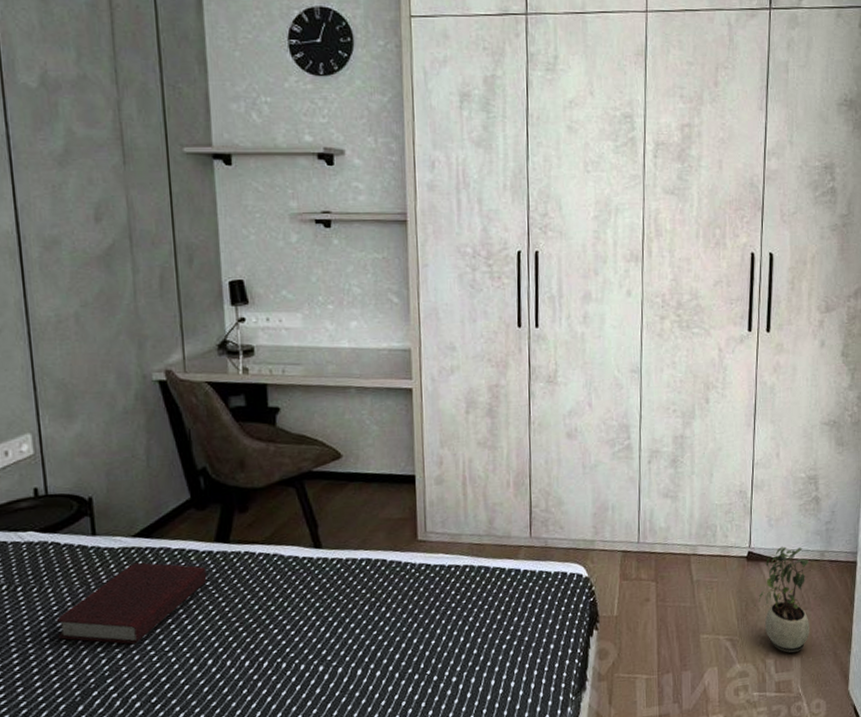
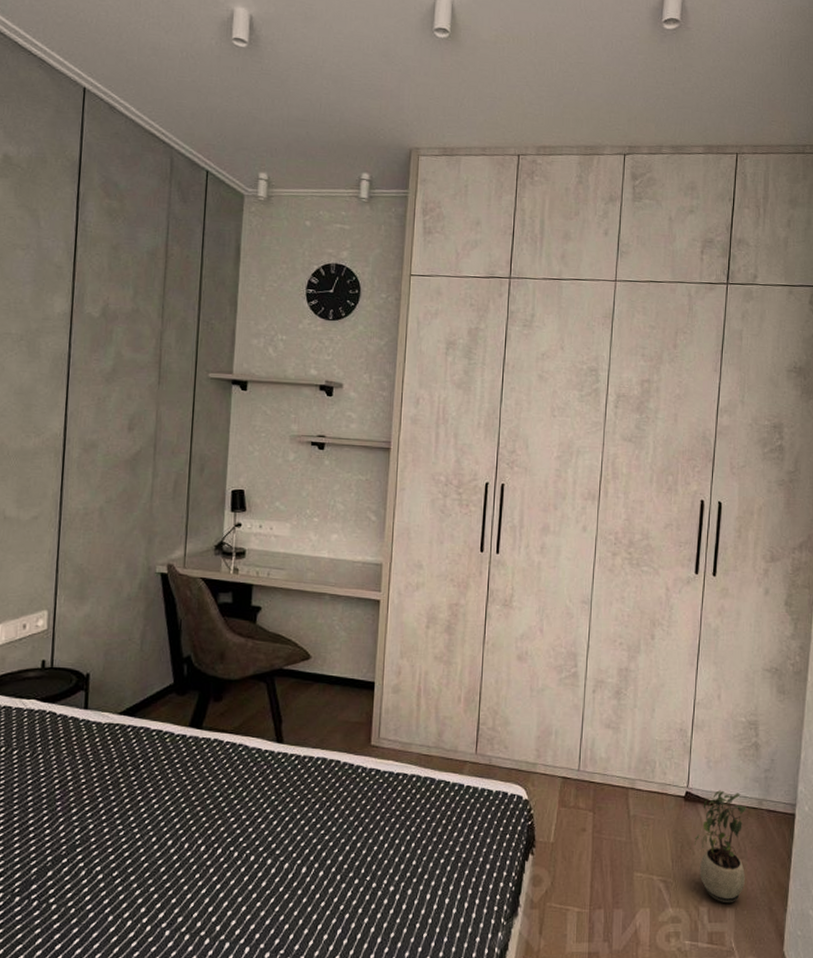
book: present [56,562,207,644] -> none [41,738,179,816]

